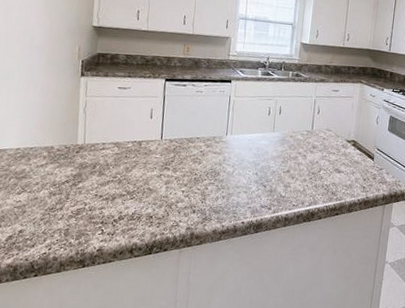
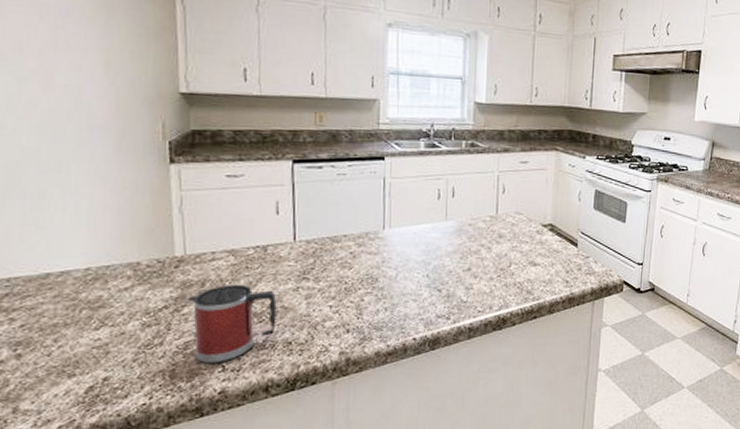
mug: none [82,168,145,227] -> present [186,284,277,363]

